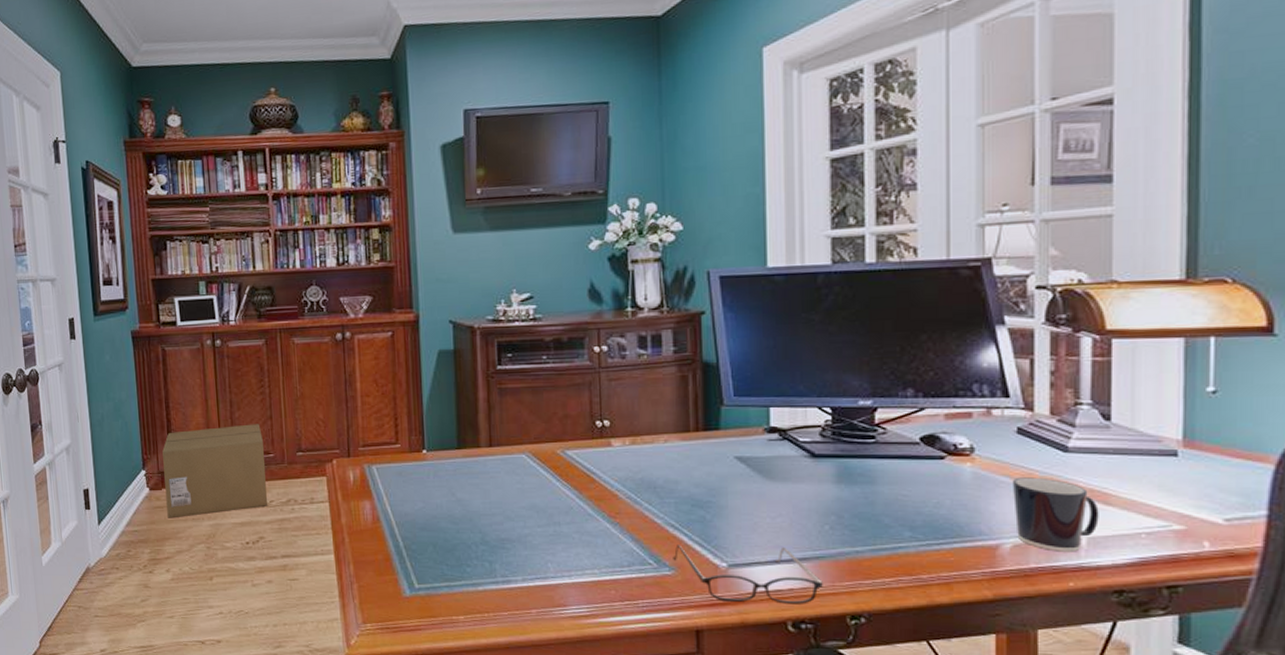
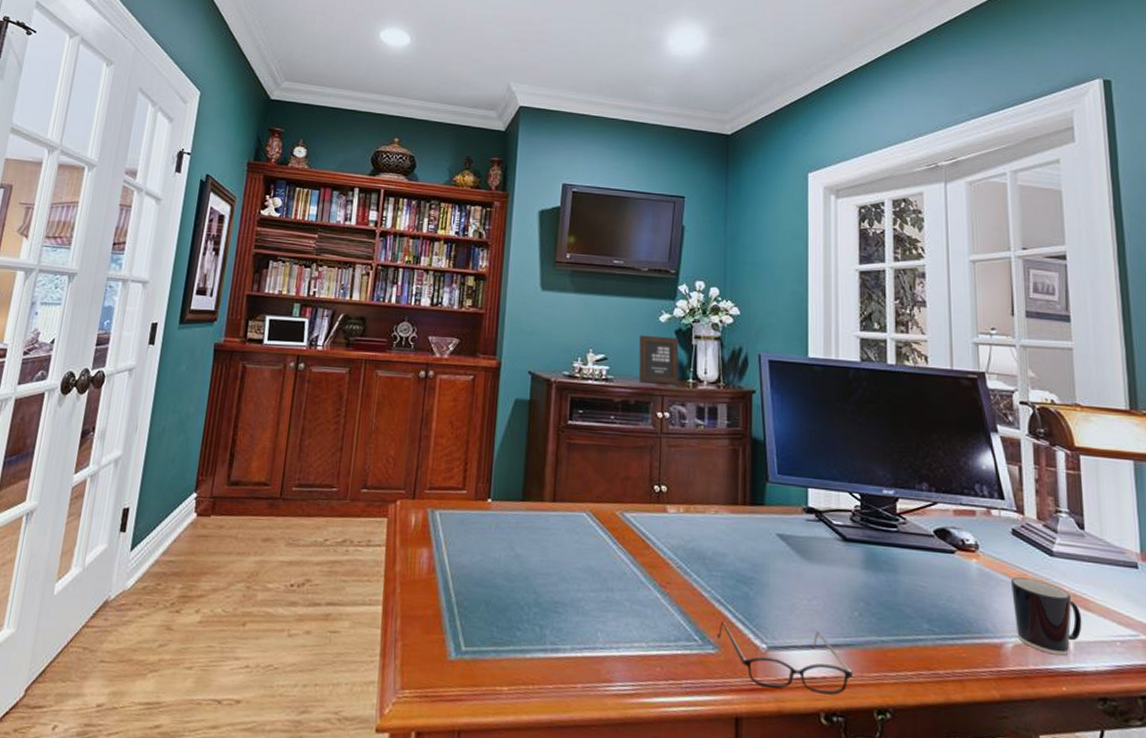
box: present [162,424,267,518] -> none [210,453,329,550]
picture frame: none [568,264,616,318] -> present [638,335,679,385]

